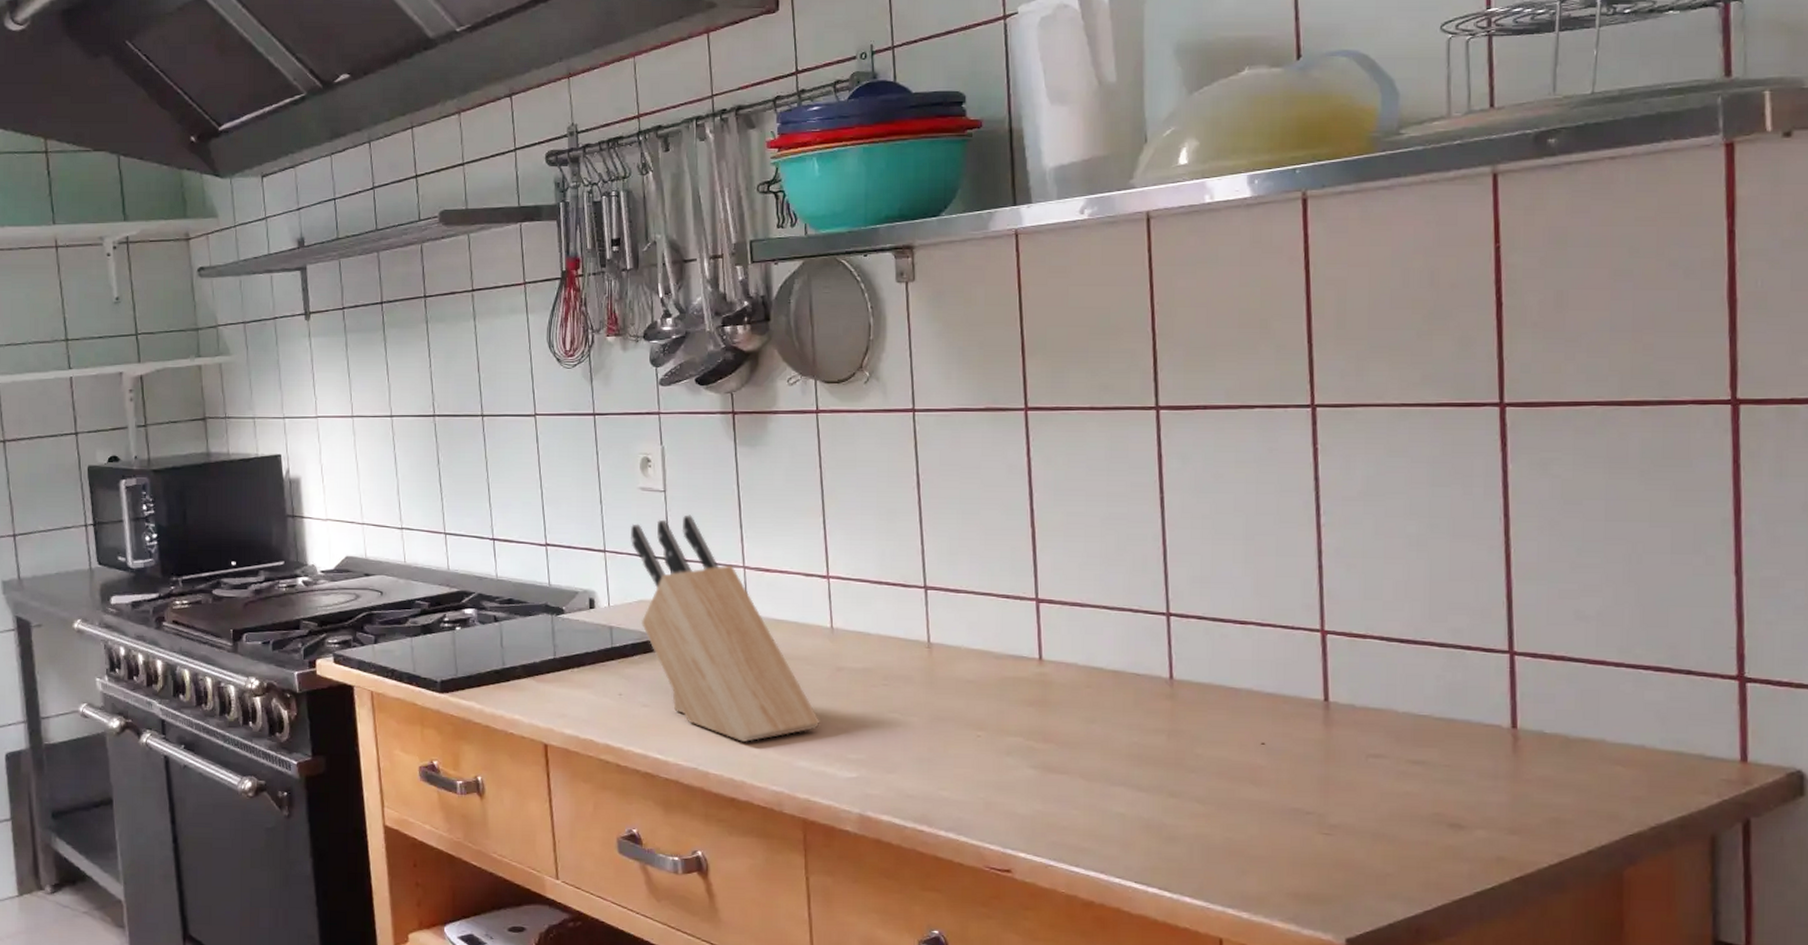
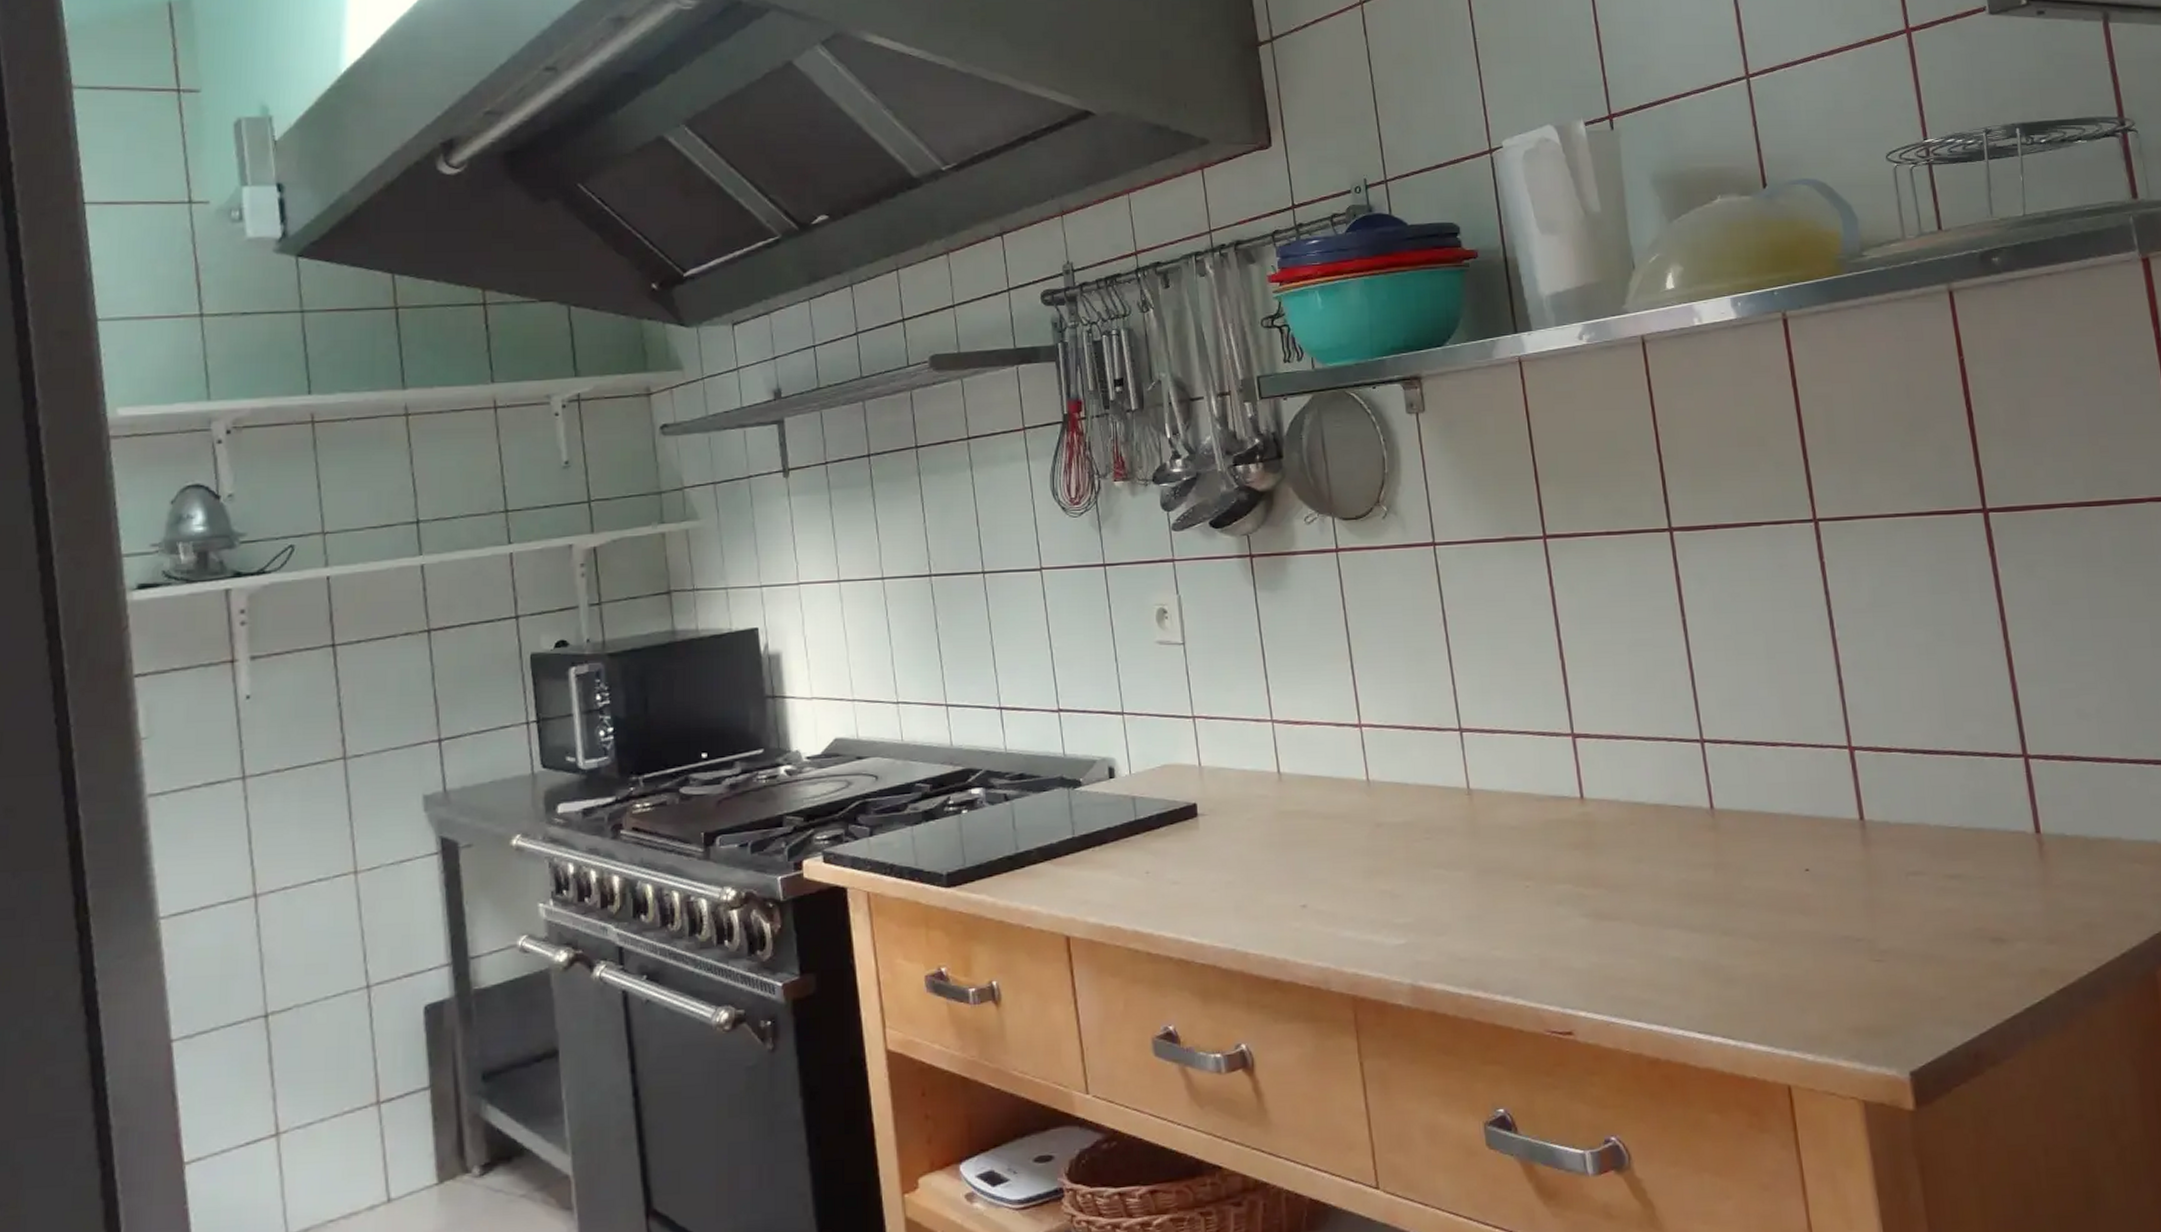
knife block: present [631,515,820,742] -> none [1150,668,1363,915]

